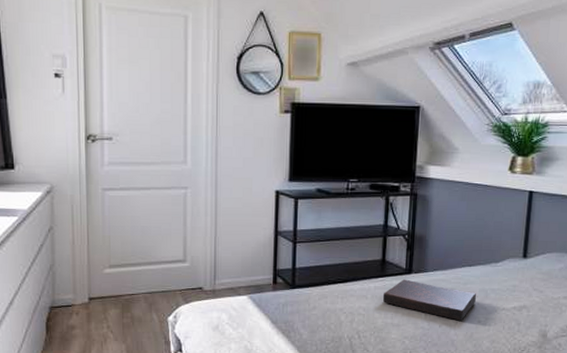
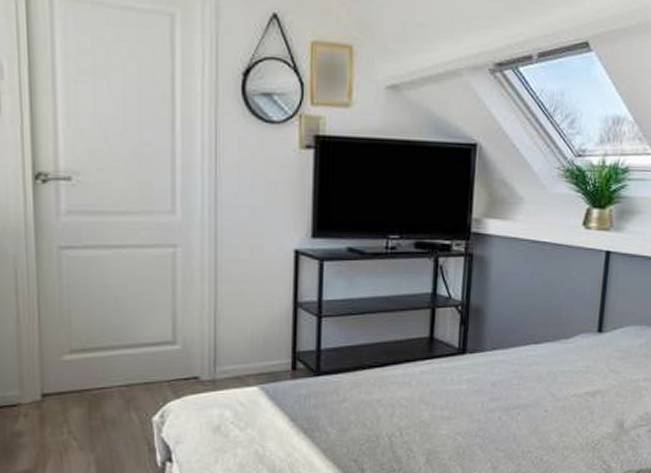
book: present [382,279,477,321] -> none [430,361,544,411]

